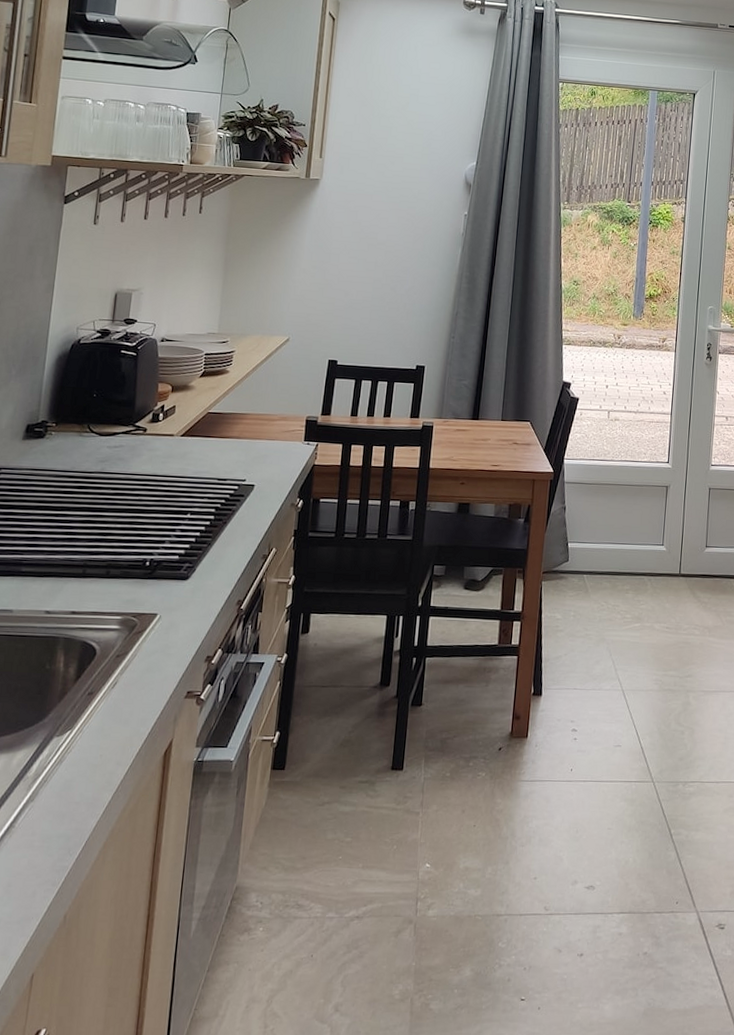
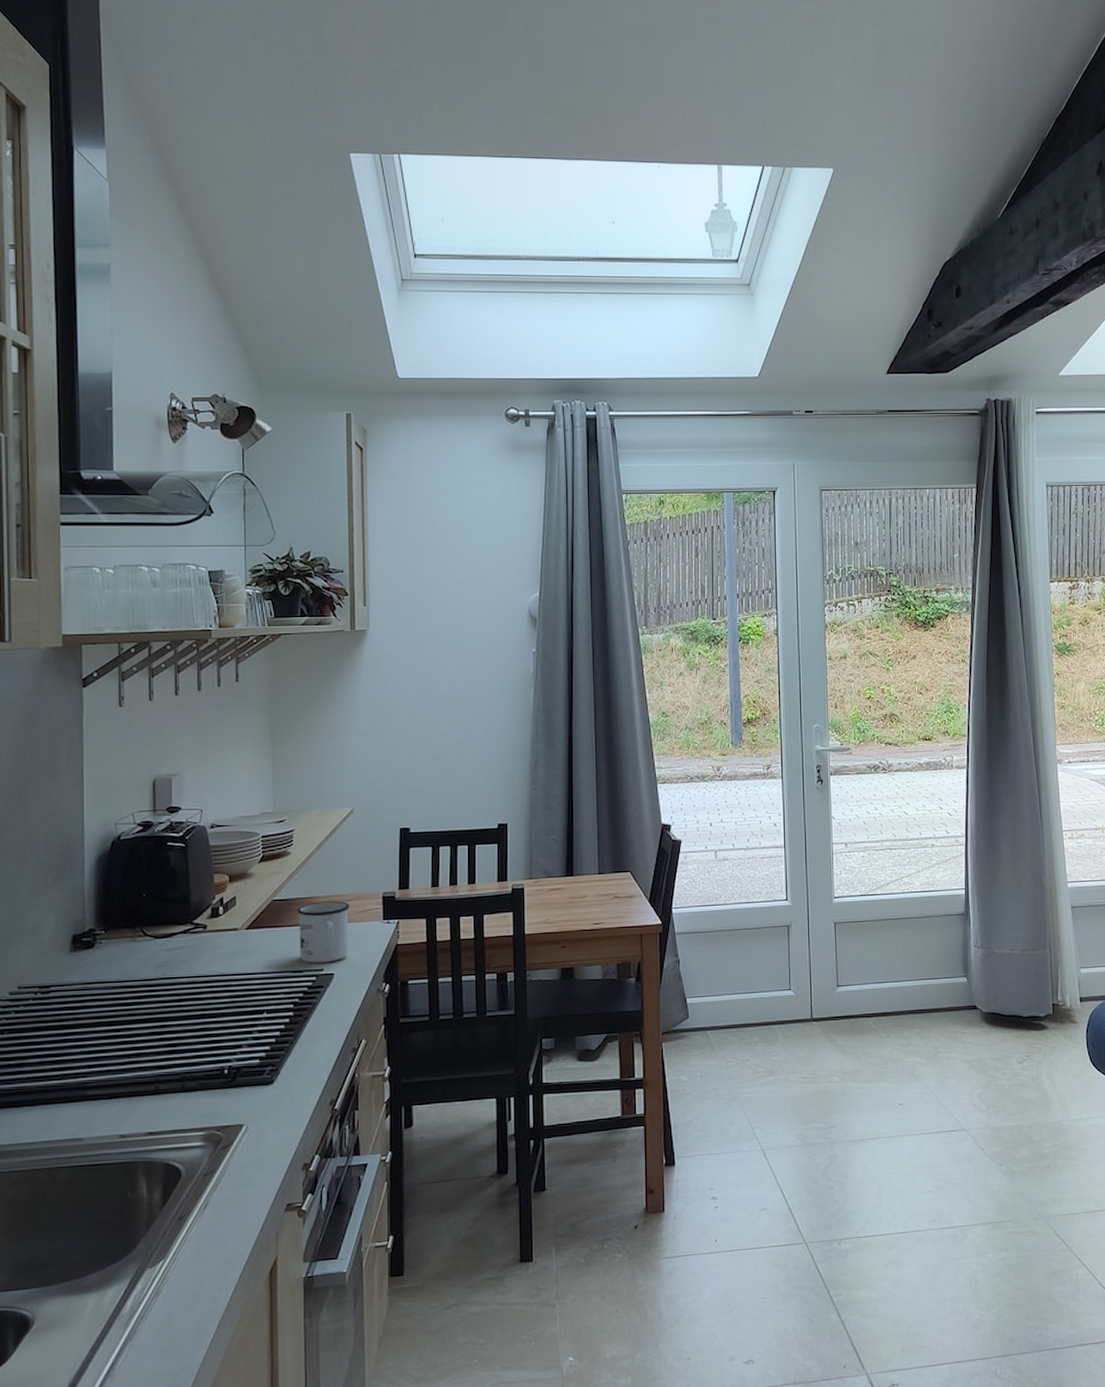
mug: none [226,418,276,475] -> present [297,901,350,963]

